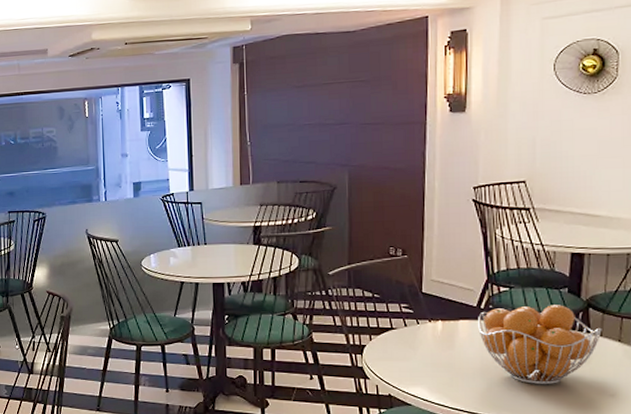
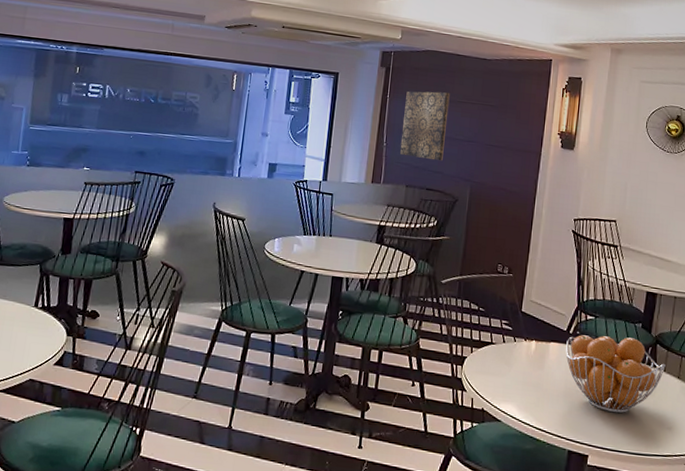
wall art: none [265,77,314,152] -> present [399,91,450,161]

